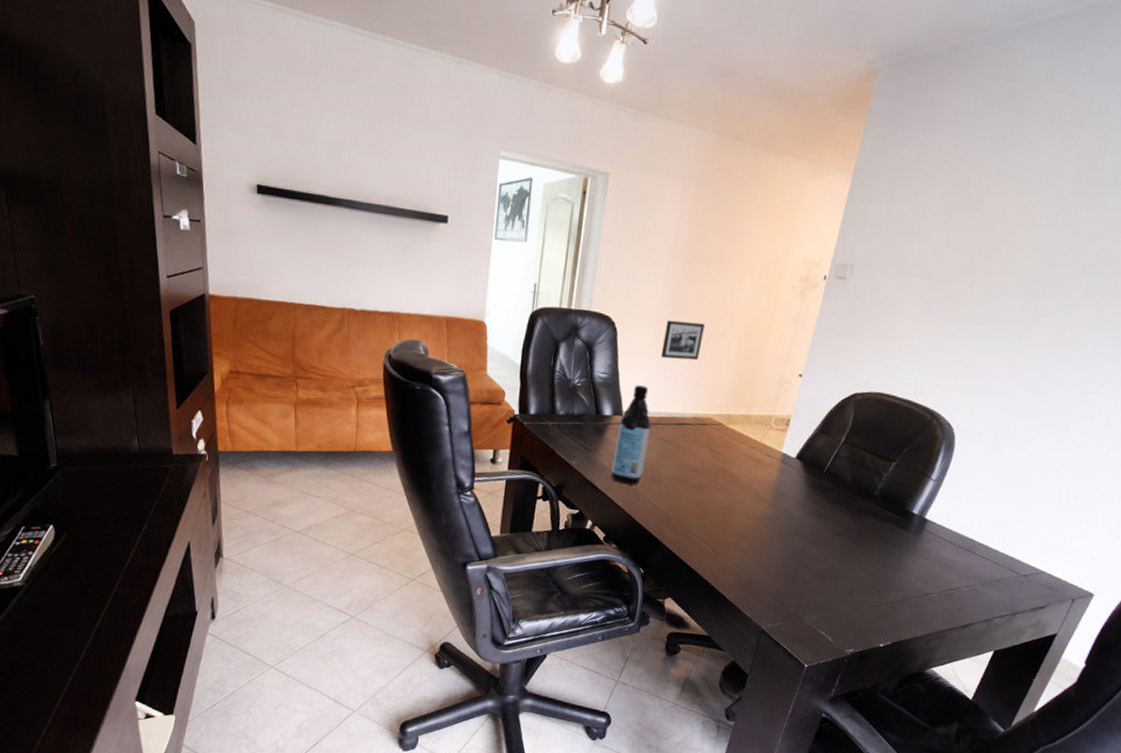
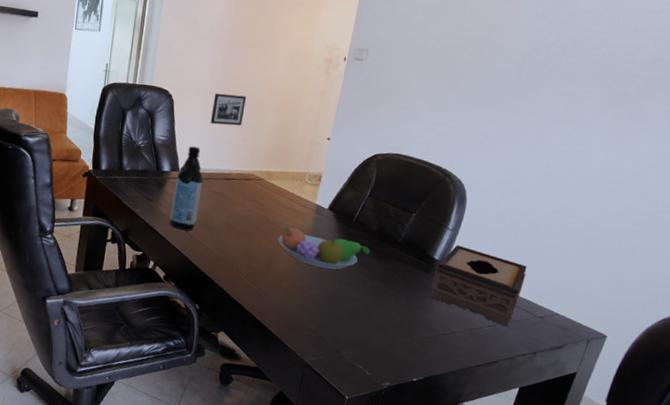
fruit bowl: none [736,479,842,528] -> present [278,227,370,270]
tissue box: none [905,498,1016,587] -> present [431,245,527,327]

